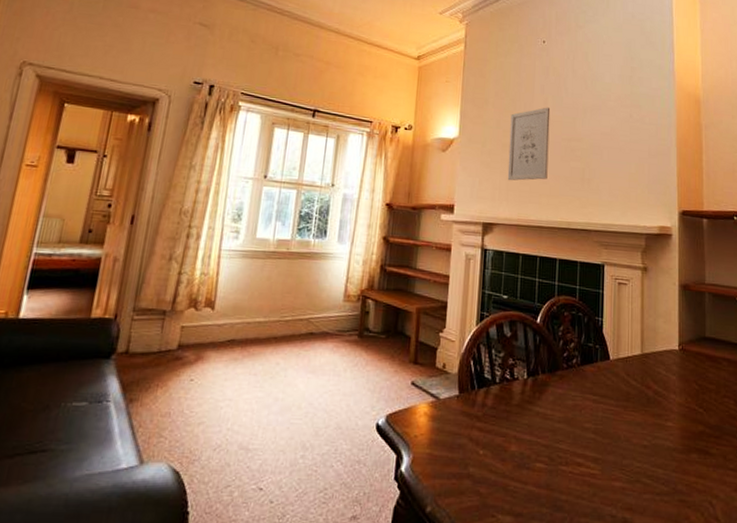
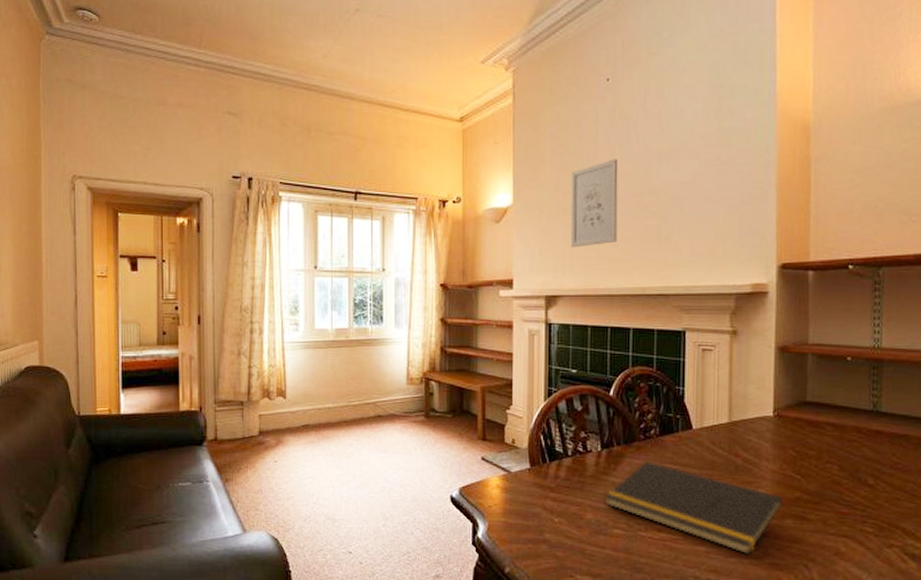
notepad: none [529,391,689,492] -> present [605,461,784,555]

